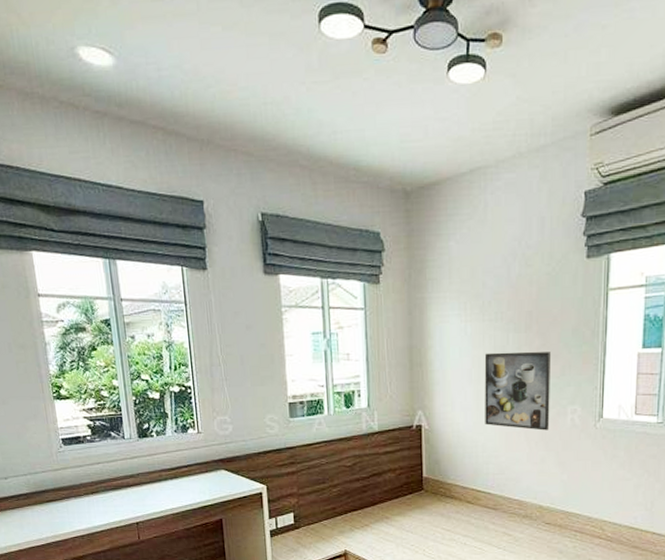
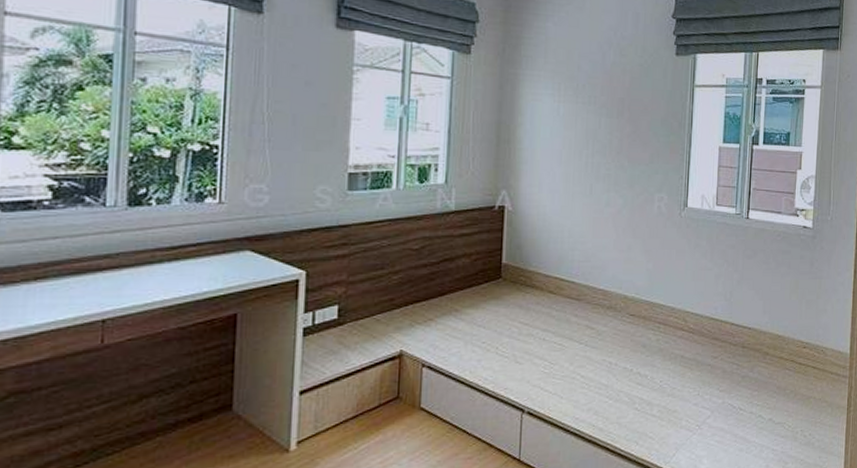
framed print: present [484,351,552,431] -> none [573,135,642,217]

